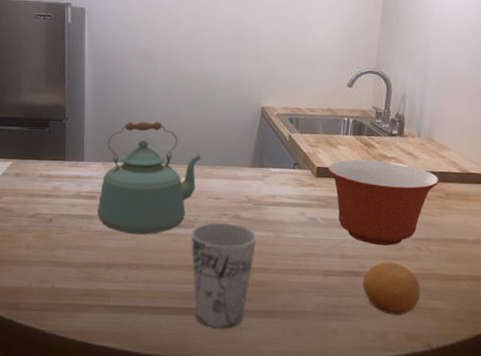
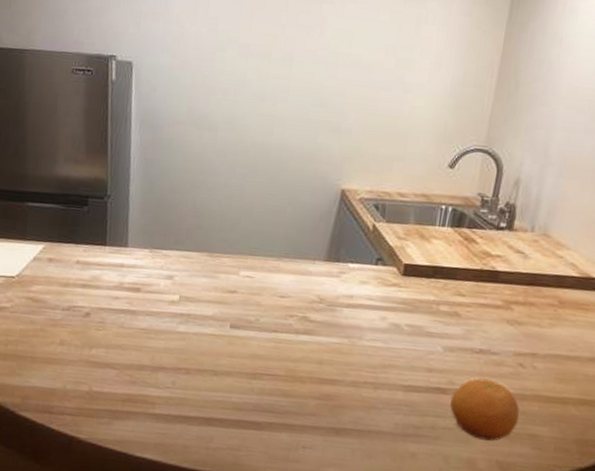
kettle: present [97,121,202,235] -> none [142,202,267,336]
cup: present [190,222,258,329] -> none [250,324,329,447]
mixing bowl: present [328,159,440,246] -> none [417,256,554,360]

